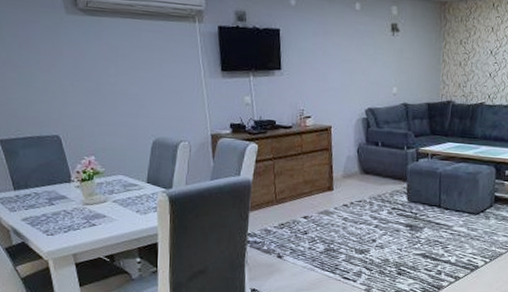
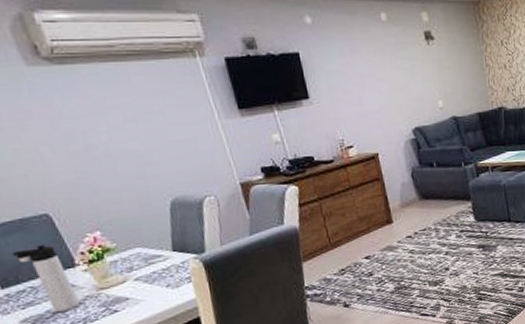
thermos bottle: none [27,159,69,218] -> present [12,244,80,313]

